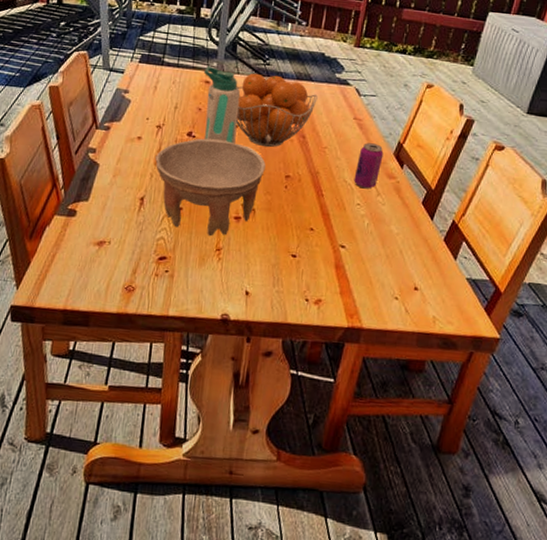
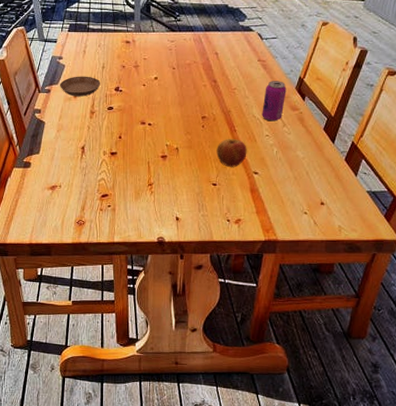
saucer: none [122,114,171,139] -> present [60,76,101,97]
bowl: present [155,138,266,237] -> none [90,91,184,174]
water bottle: present [203,65,241,144] -> none [124,27,157,94]
fruit basket: present [236,73,318,147] -> none [153,29,225,93]
apple: none [299,203,335,238] -> present [216,138,247,167]

